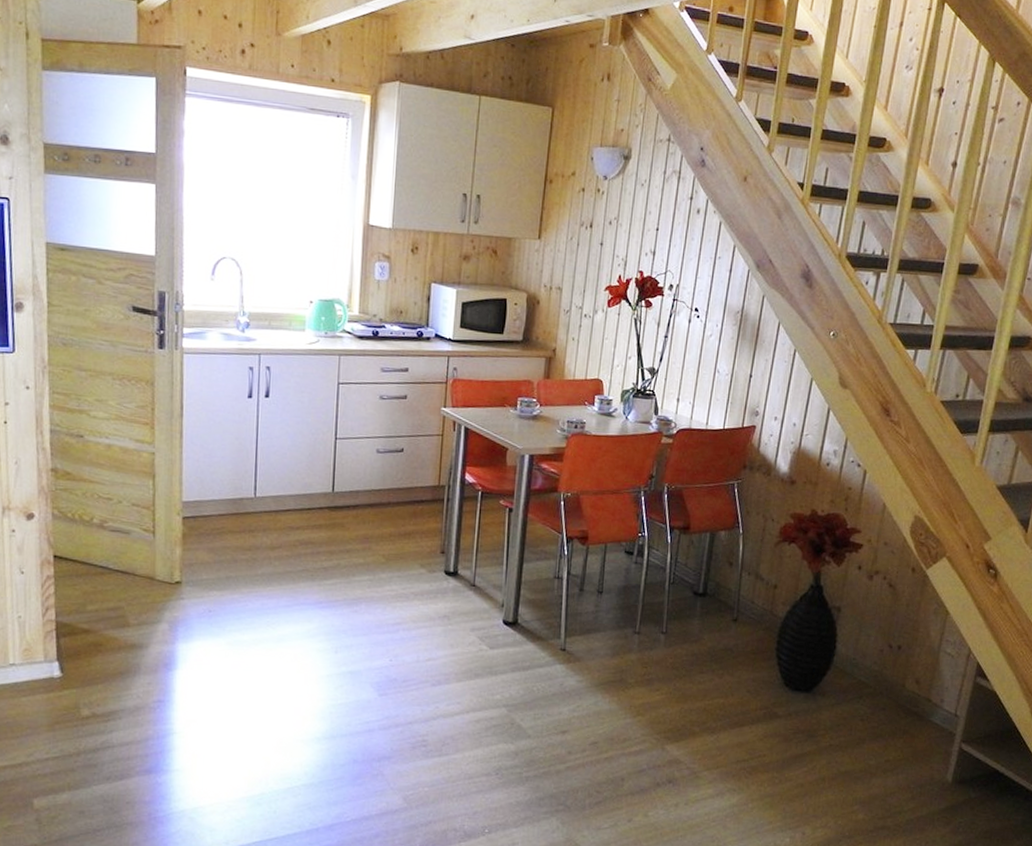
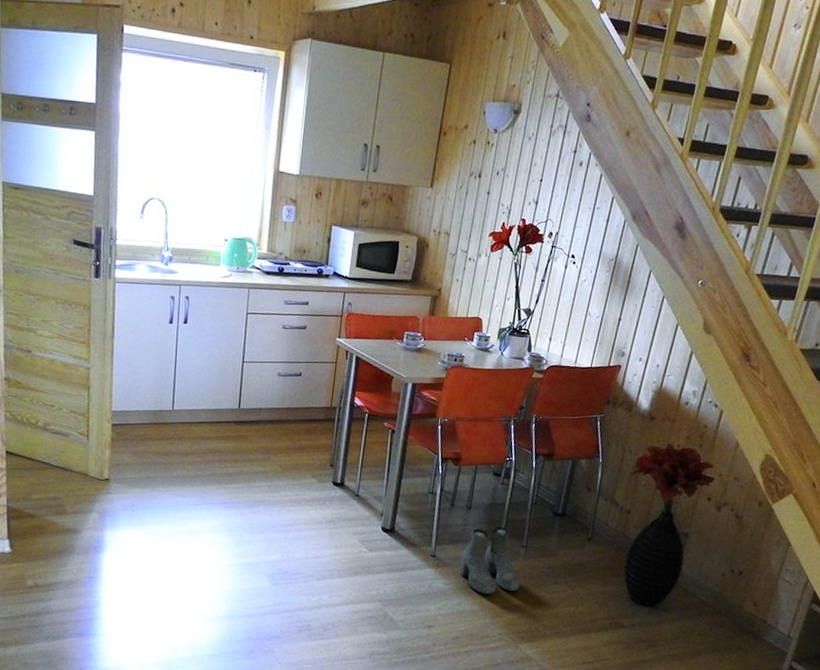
boots: none [594,611,663,690] -> present [460,526,521,595]

